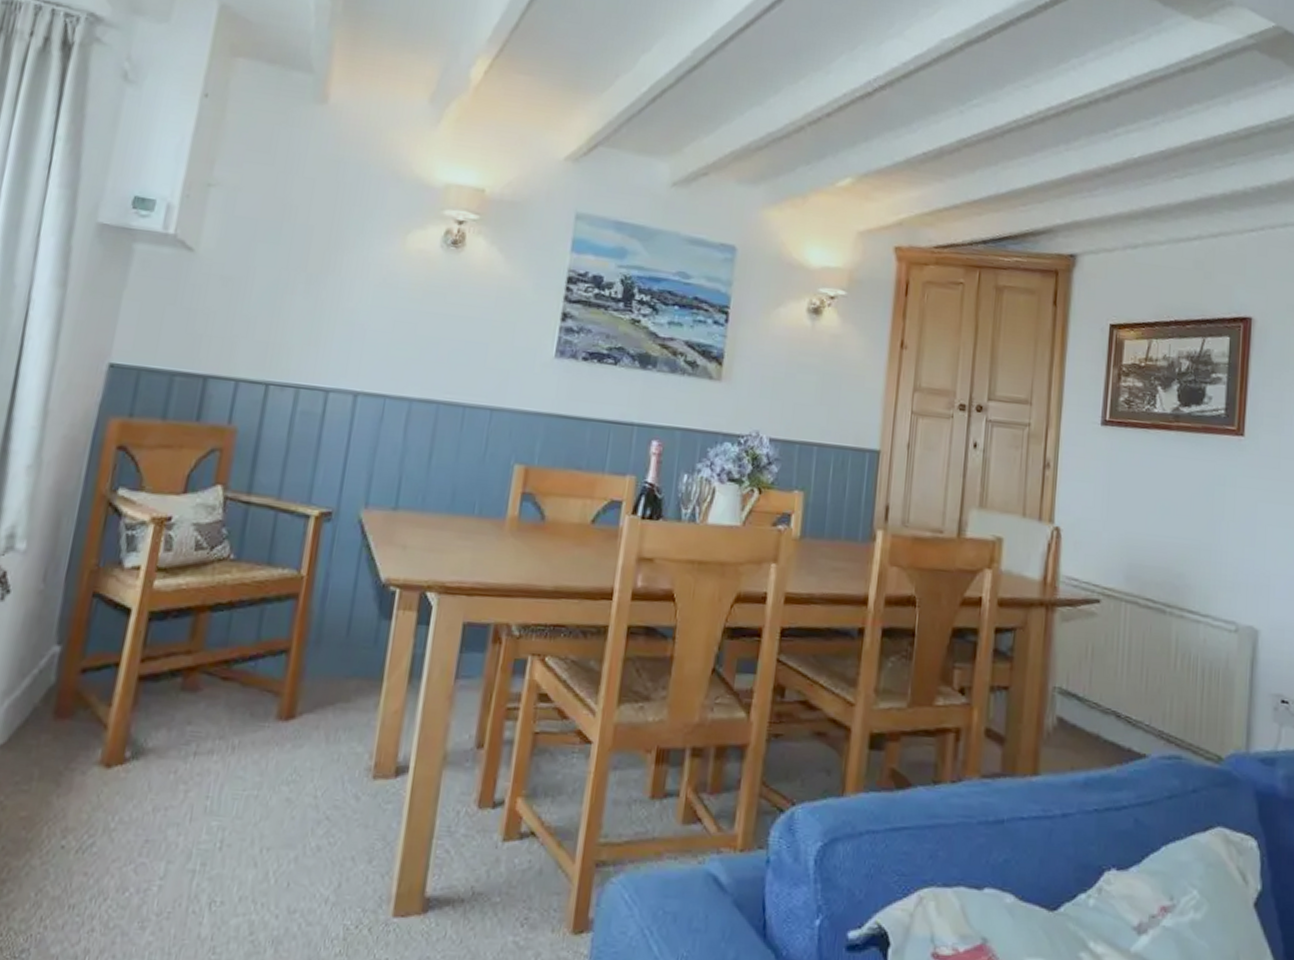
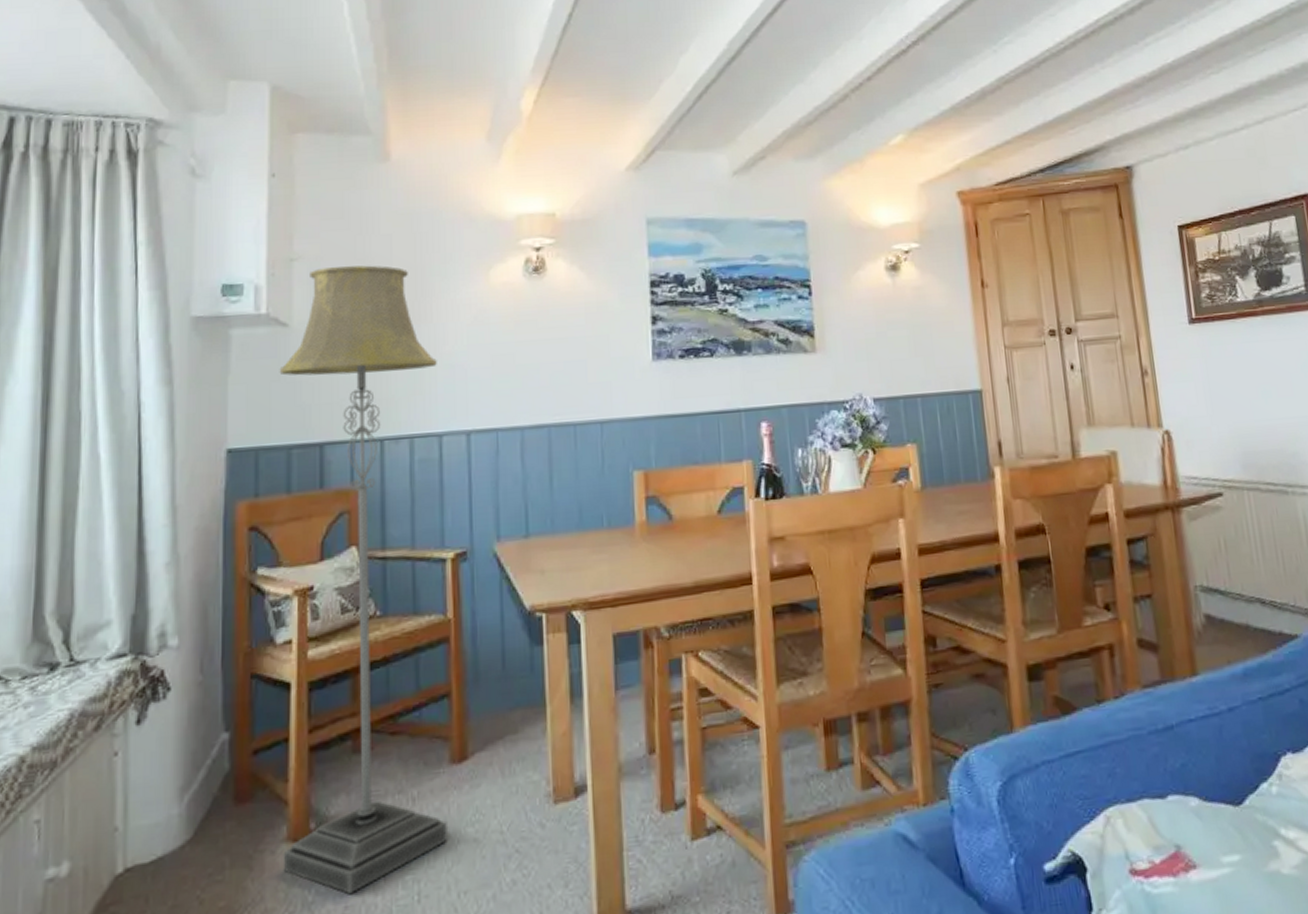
floor lamp: none [90,199,338,828] -> present [279,265,447,894]

